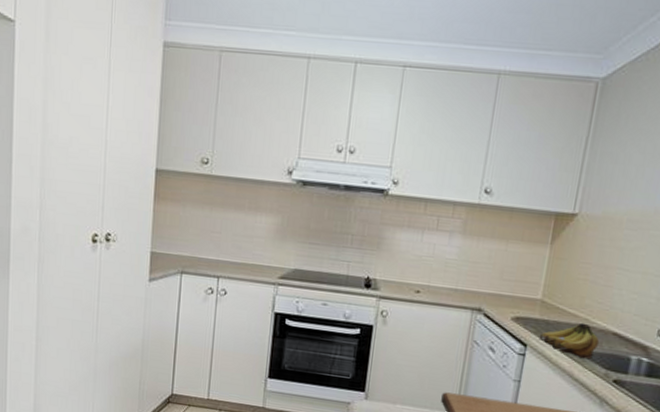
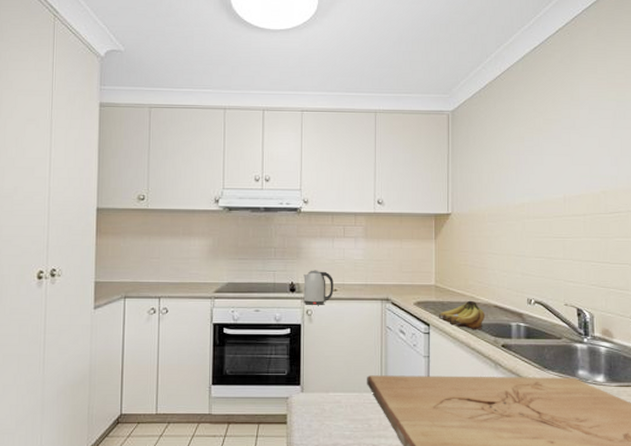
kettle: none [378,265,418,307] -> present [303,270,334,305]

